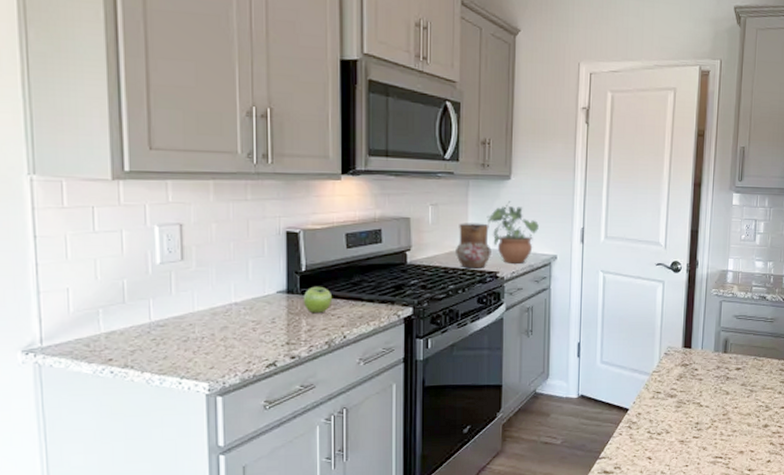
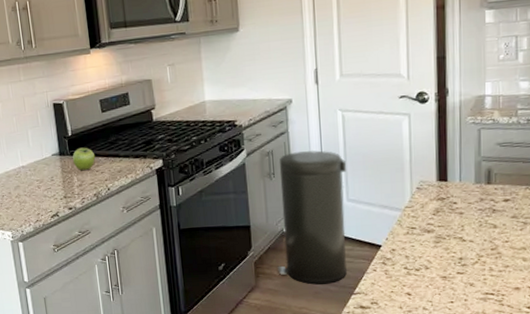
ceramic pitcher: present [456,223,491,269] -> none [194,76,228,120]
potted plant: present [487,201,539,264] -> none [220,52,271,112]
pedal bin: none [526,310,602,449] -> present [278,150,347,285]

